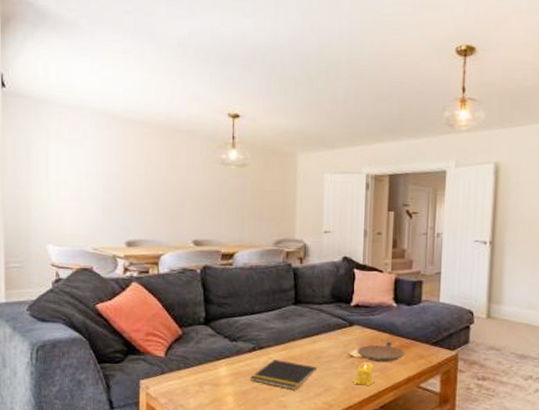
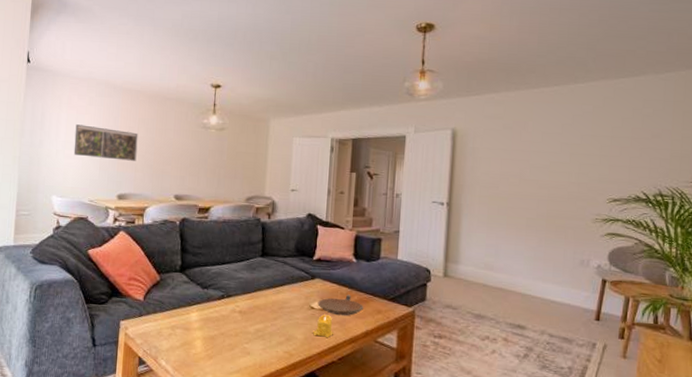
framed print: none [69,161,146,203] -> present [73,124,138,161]
notepad: present [251,360,318,390] -> none [218,308,280,338]

